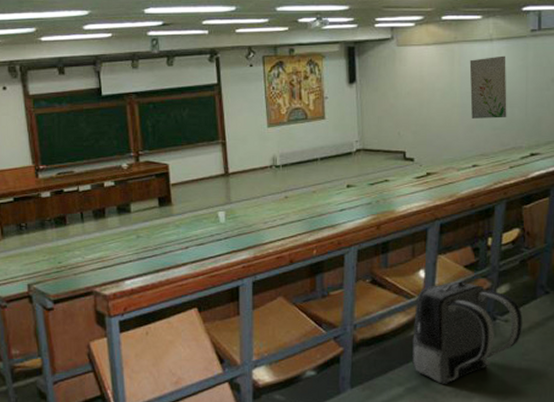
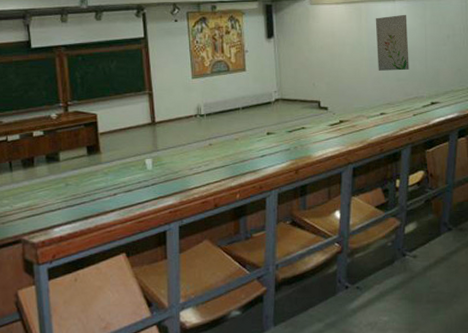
backpack: present [411,280,523,385] -> none [330,220,429,319]

